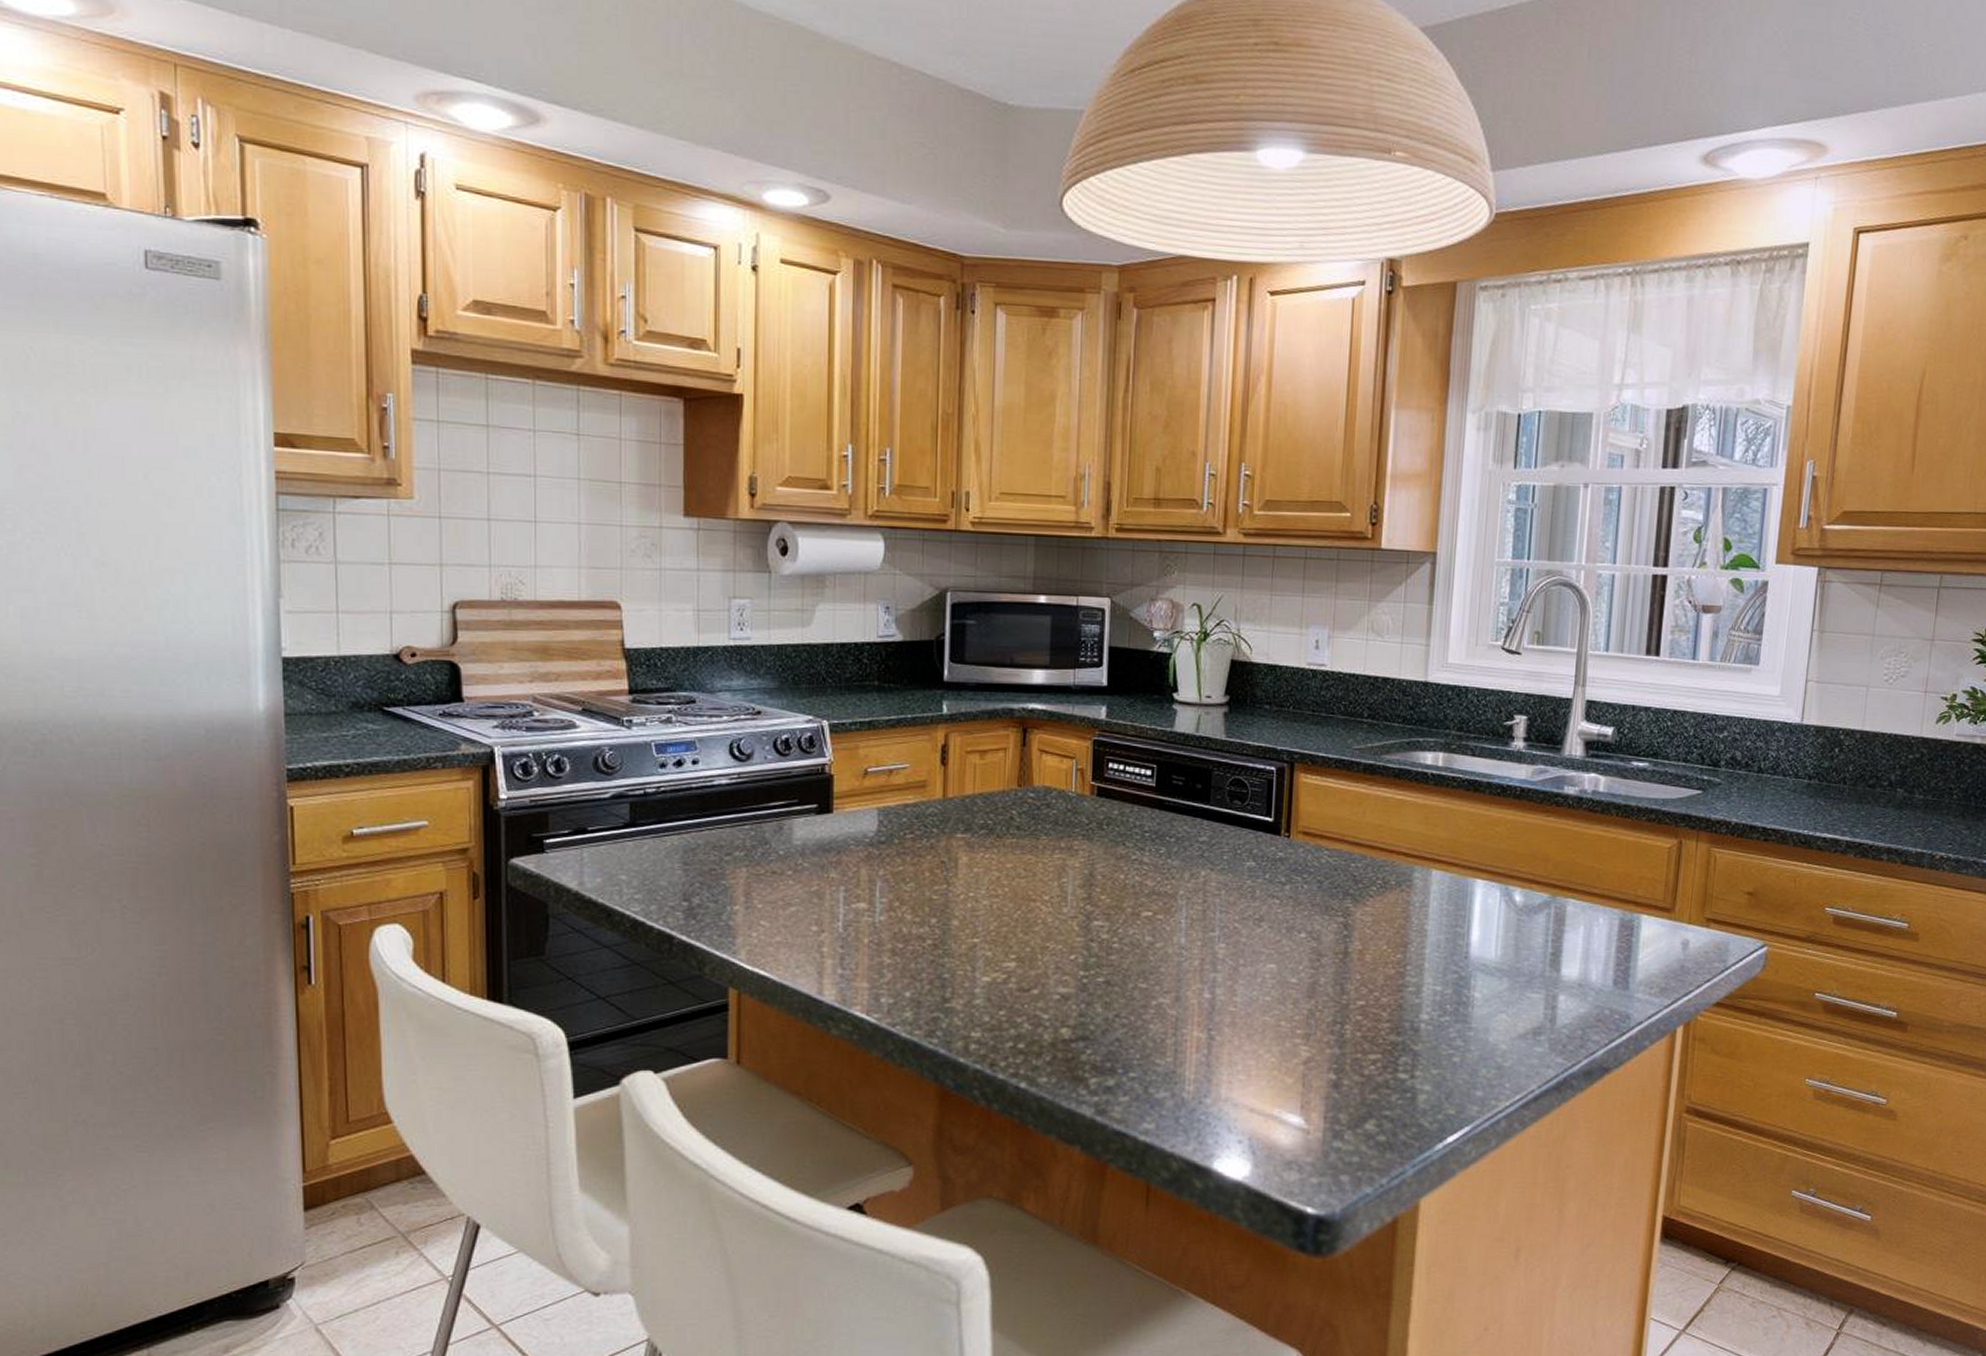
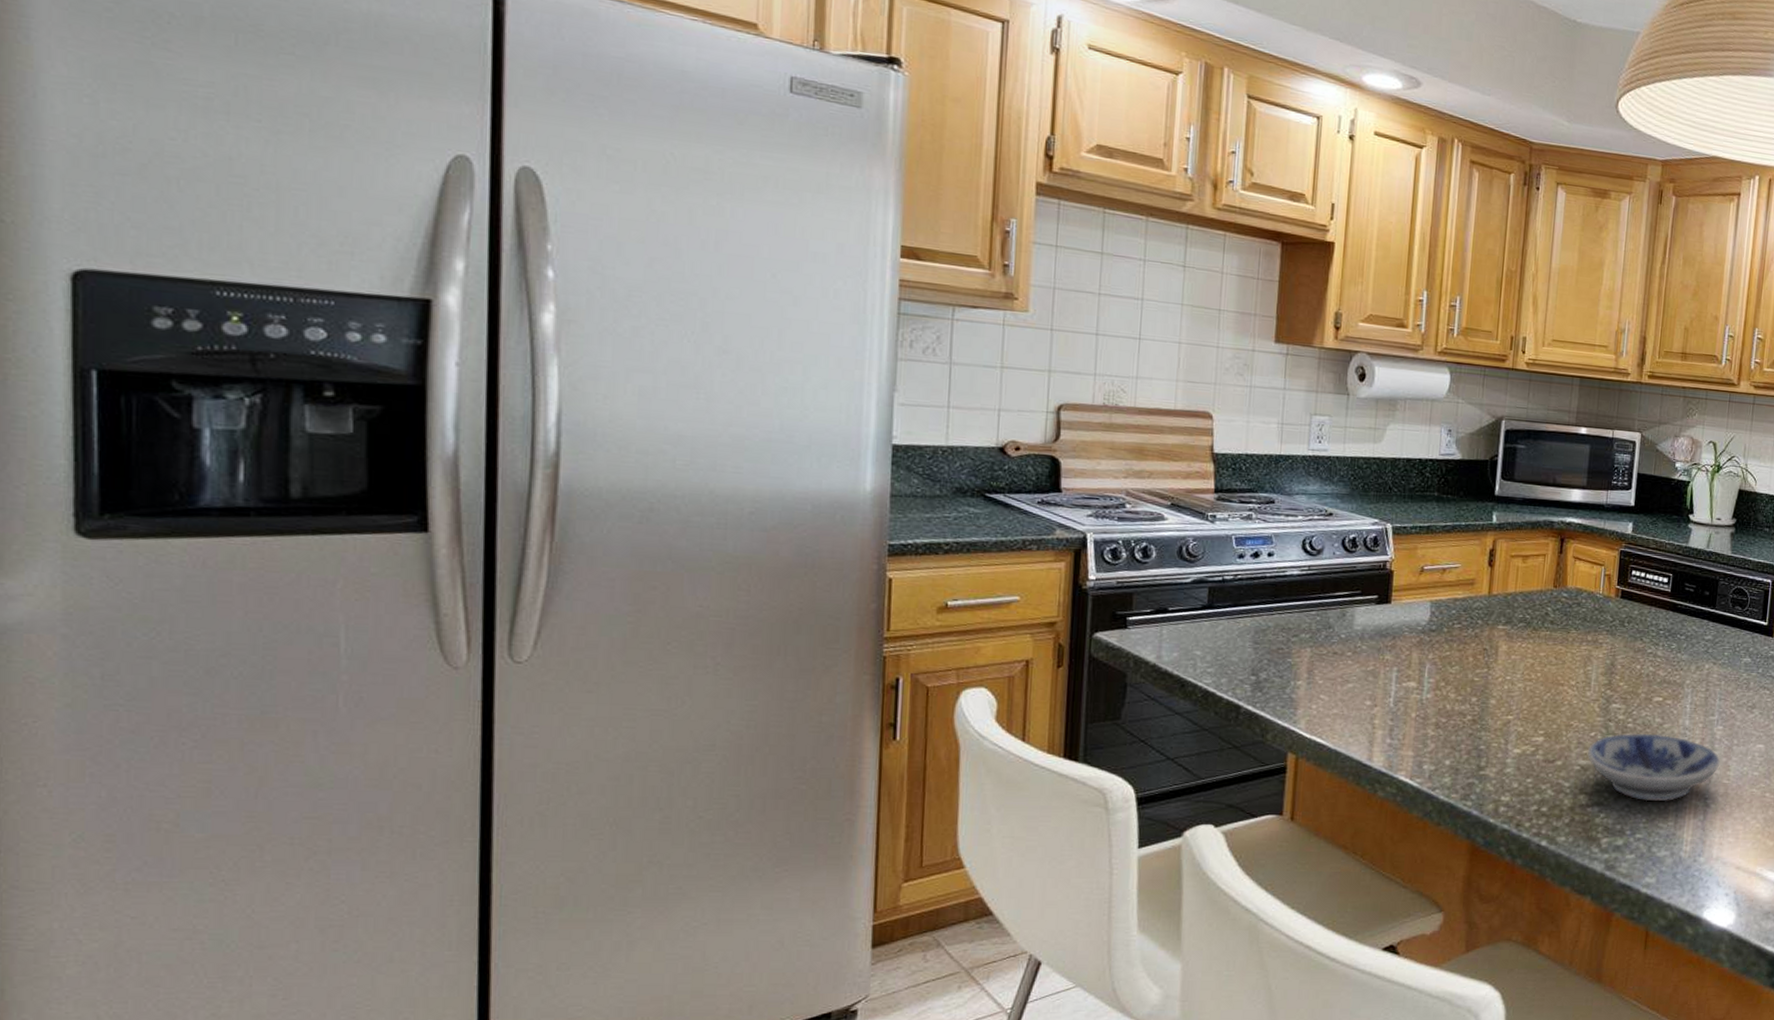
bowl: none [1067,954,1224,1035] -> present [1587,733,1720,802]

